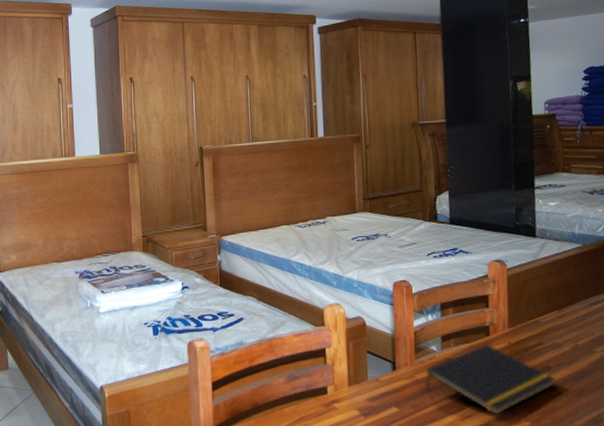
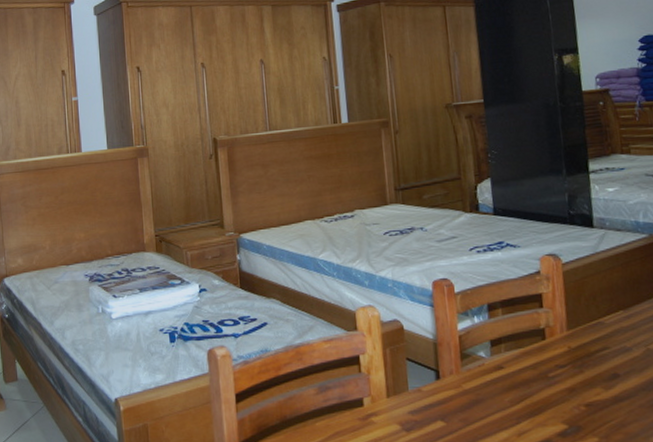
notepad: present [426,343,556,415] -> none [474,348,626,430]

